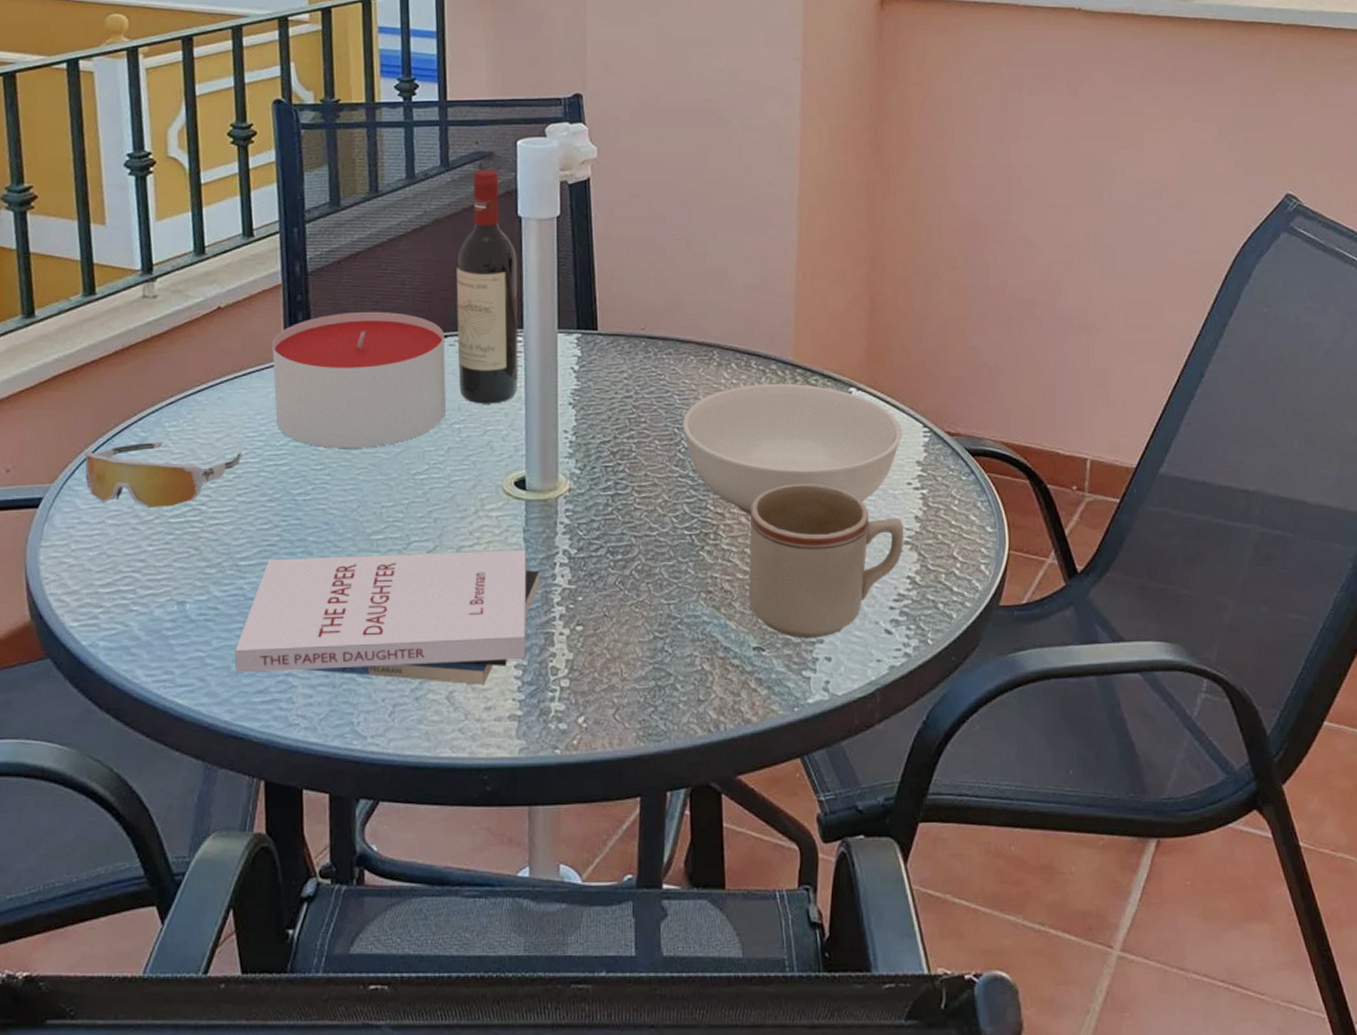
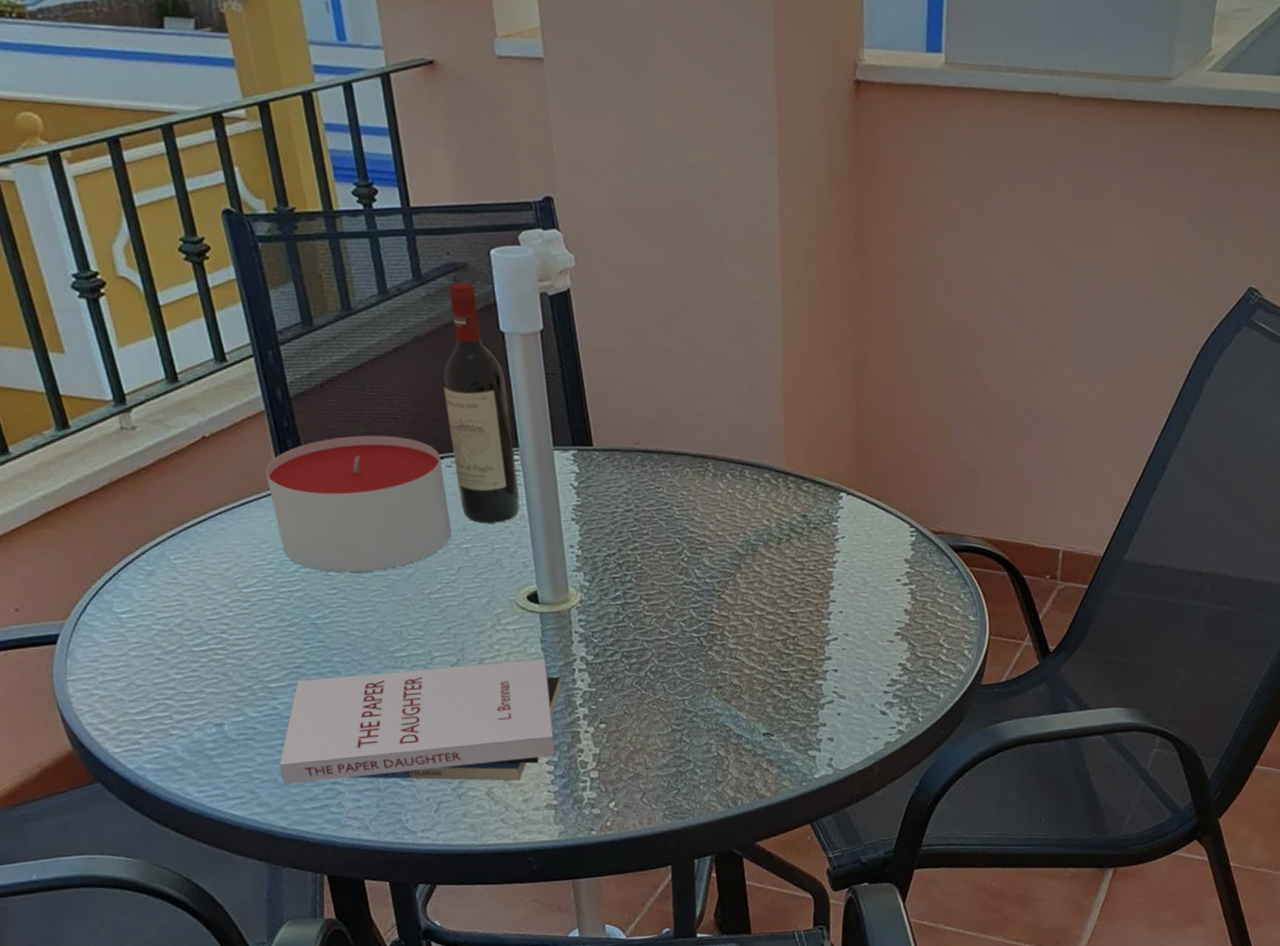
sunglasses: present [85,442,242,509] -> none [93,574,254,639]
bowl: present [683,383,902,515] -> none [683,491,890,616]
mug: present [749,483,904,639] -> none [753,584,895,723]

